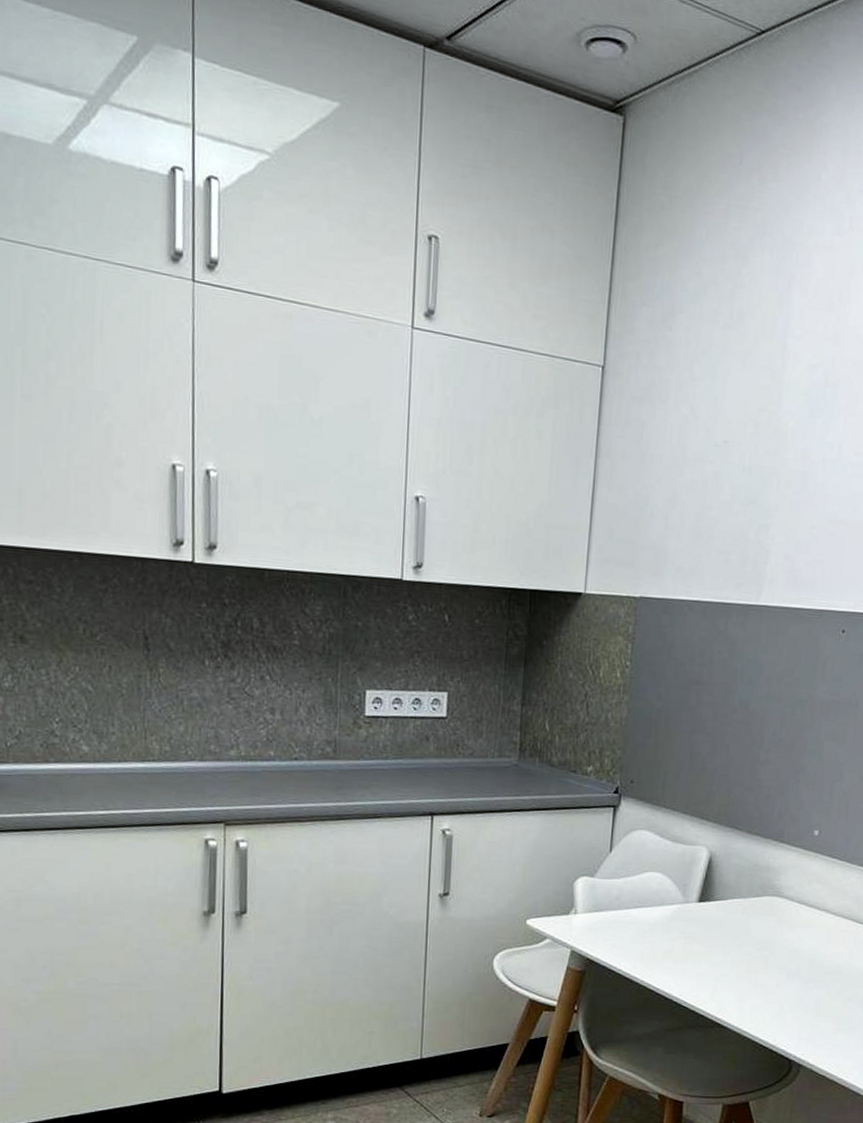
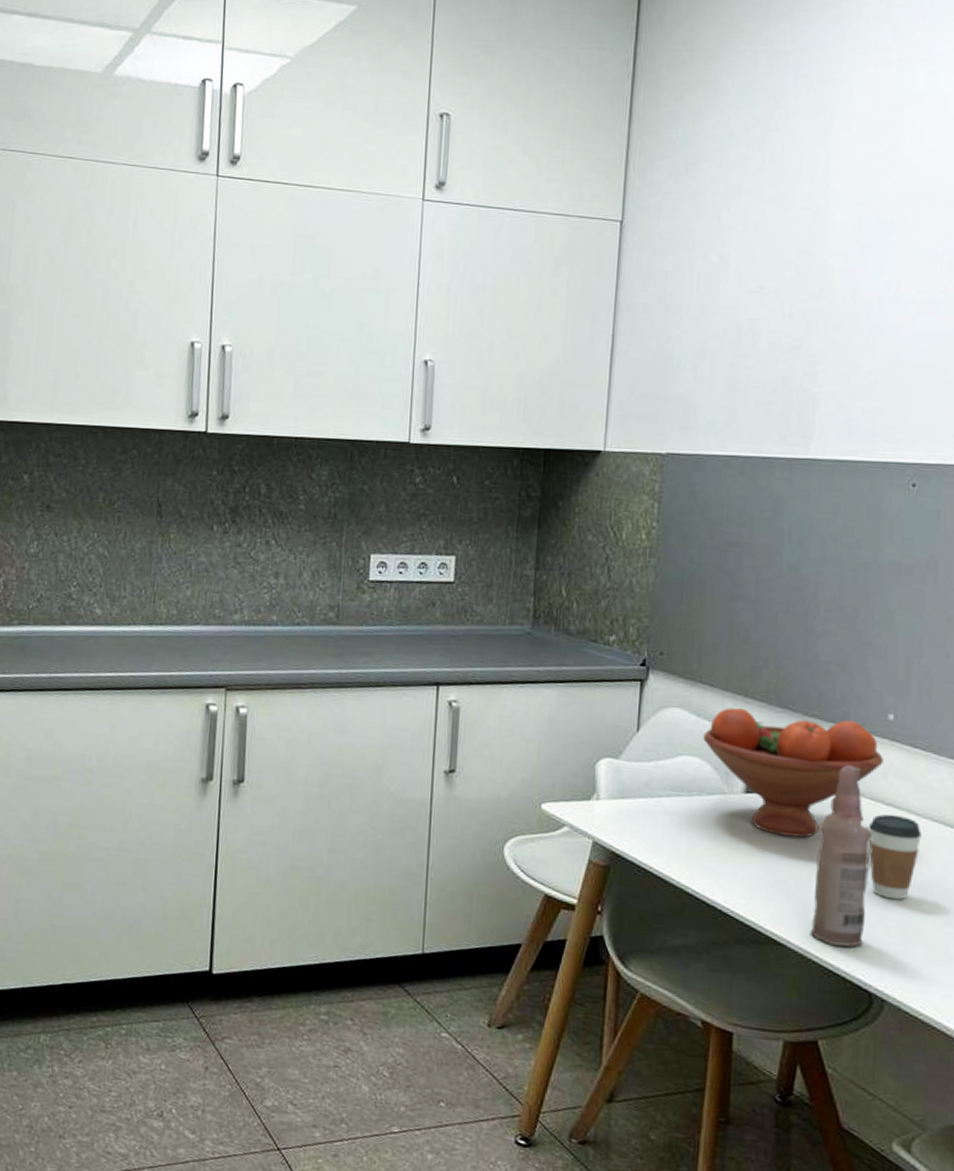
fruit bowl: none [665,829,809,937] -> present [703,708,884,838]
bottle: none [746,874,797,1024] -> present [810,765,872,947]
coffee cup: none [794,914,835,984] -> present [869,814,922,900]

